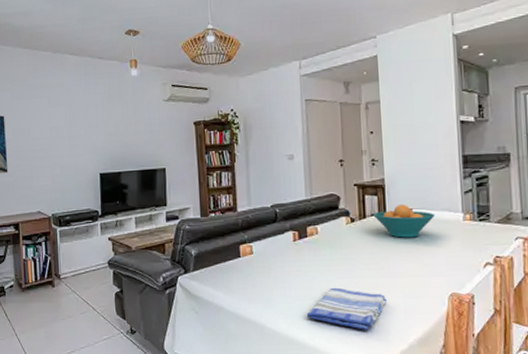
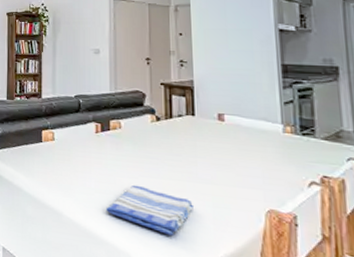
fruit bowl: present [373,205,436,238] -> none [180,108,251,144]

